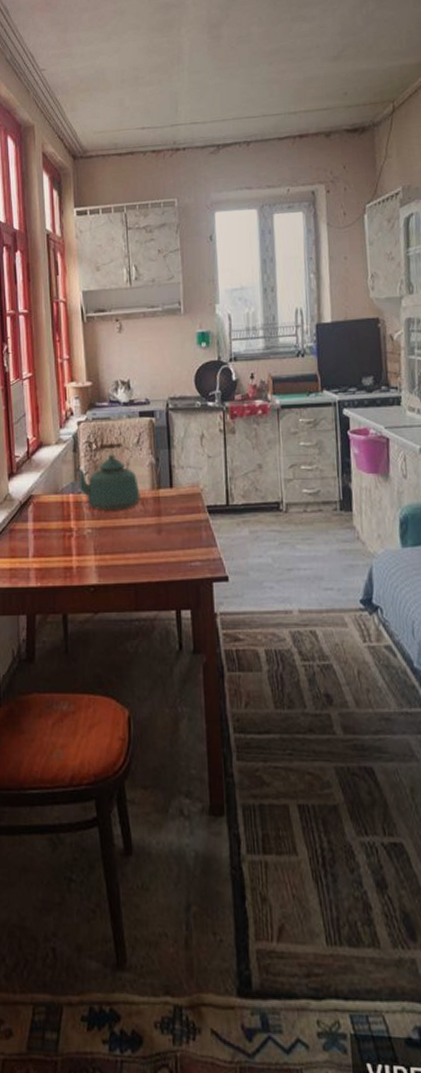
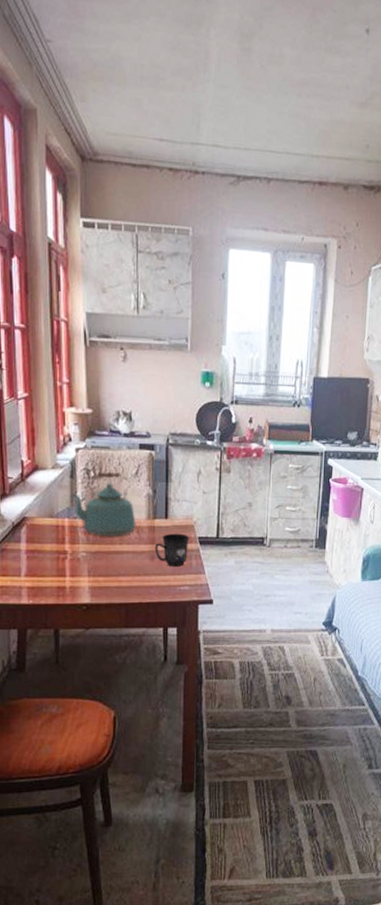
mug: none [160,503,197,540] -> present [154,533,189,567]

